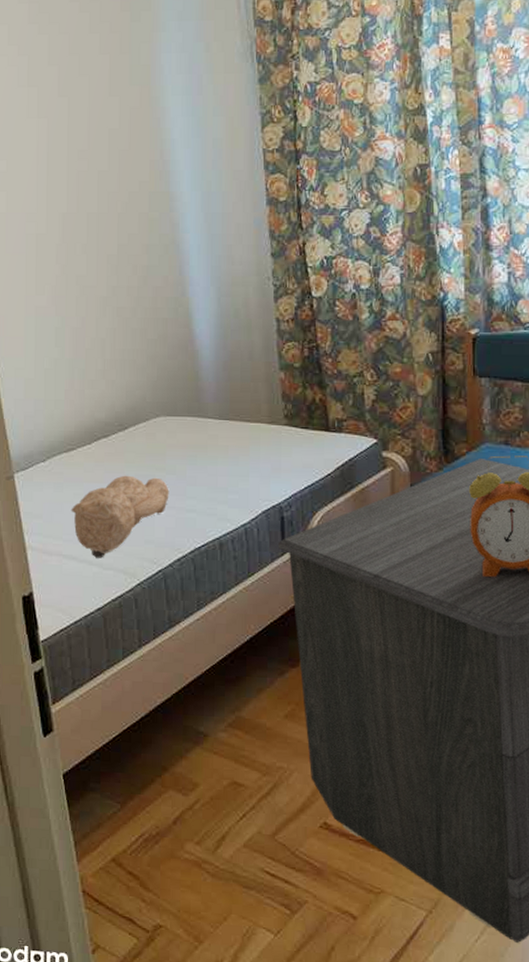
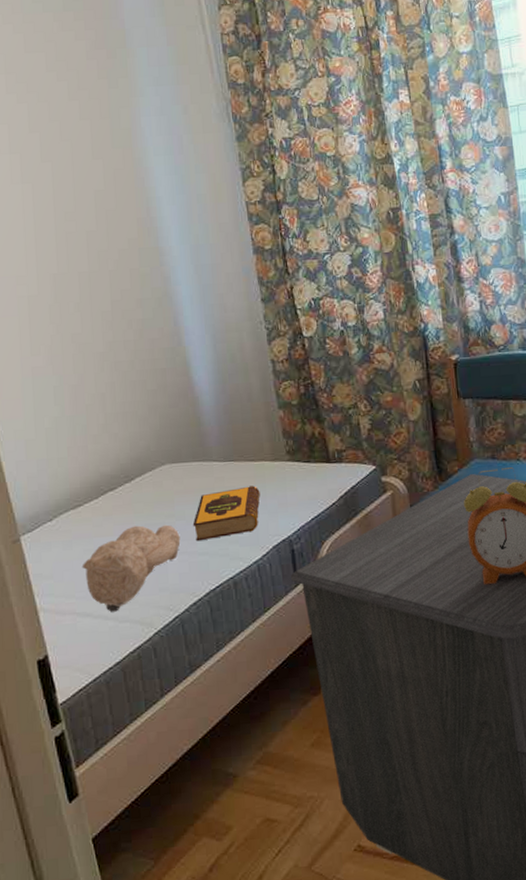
hardback book: none [182,447,254,498] -> present [192,486,260,542]

